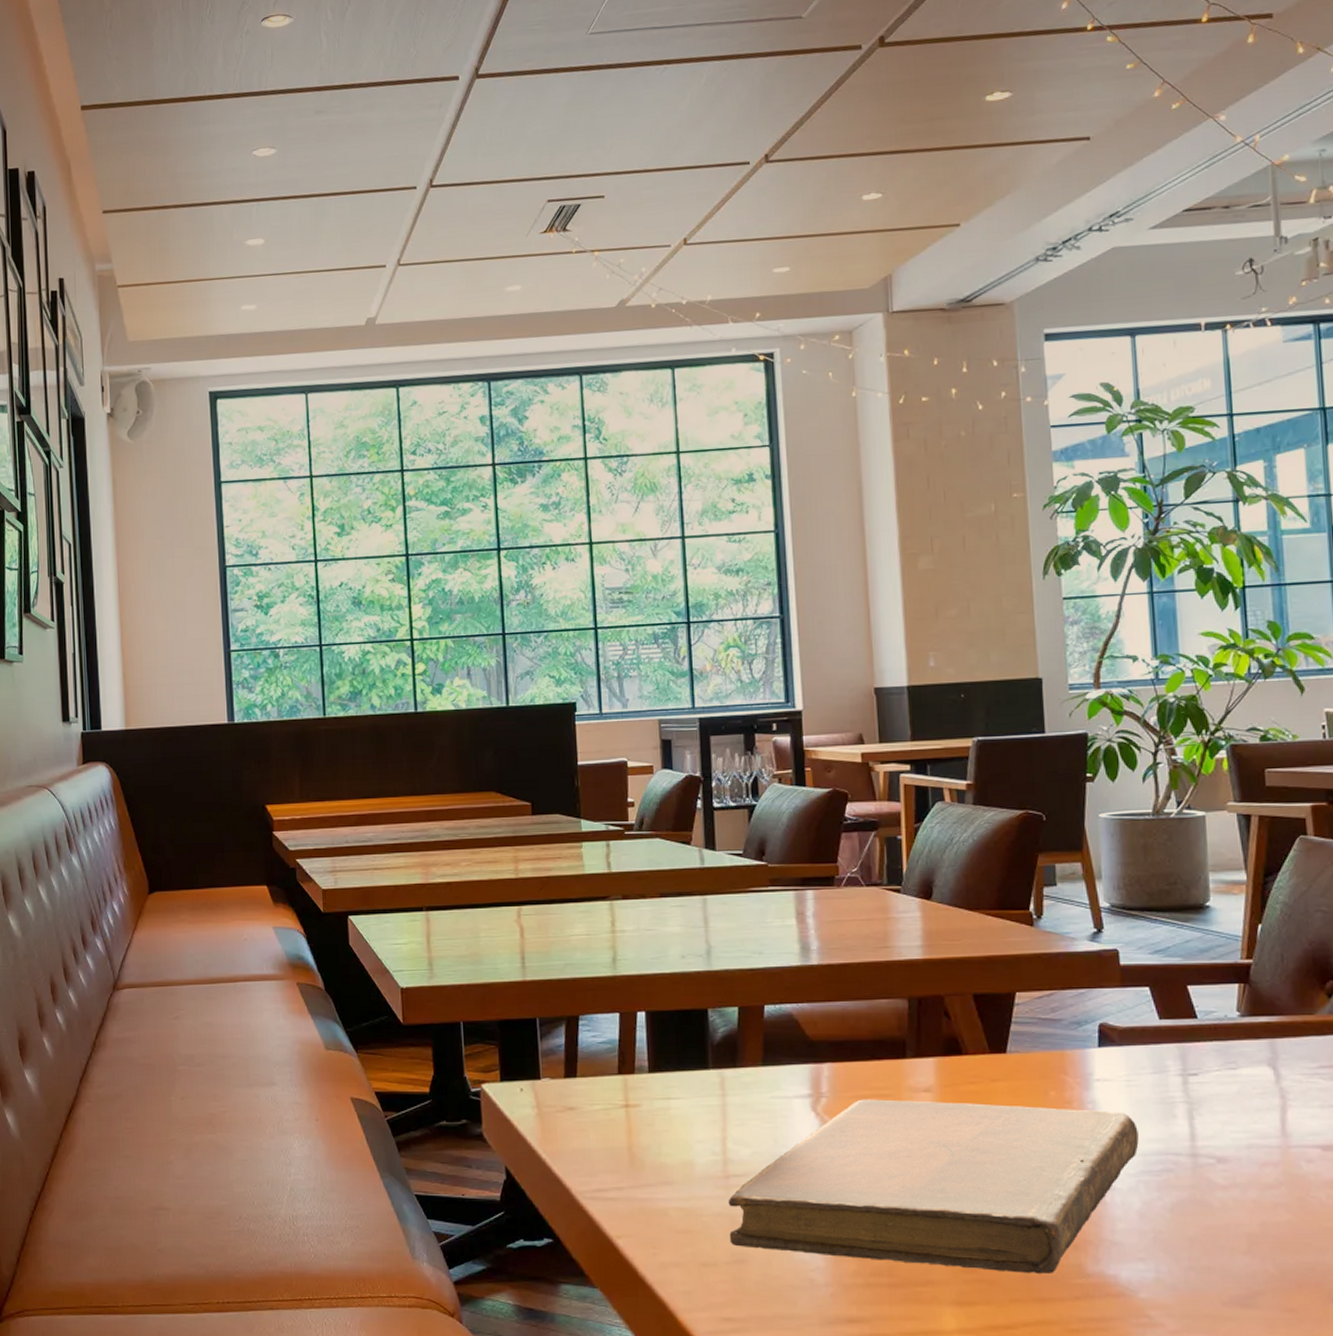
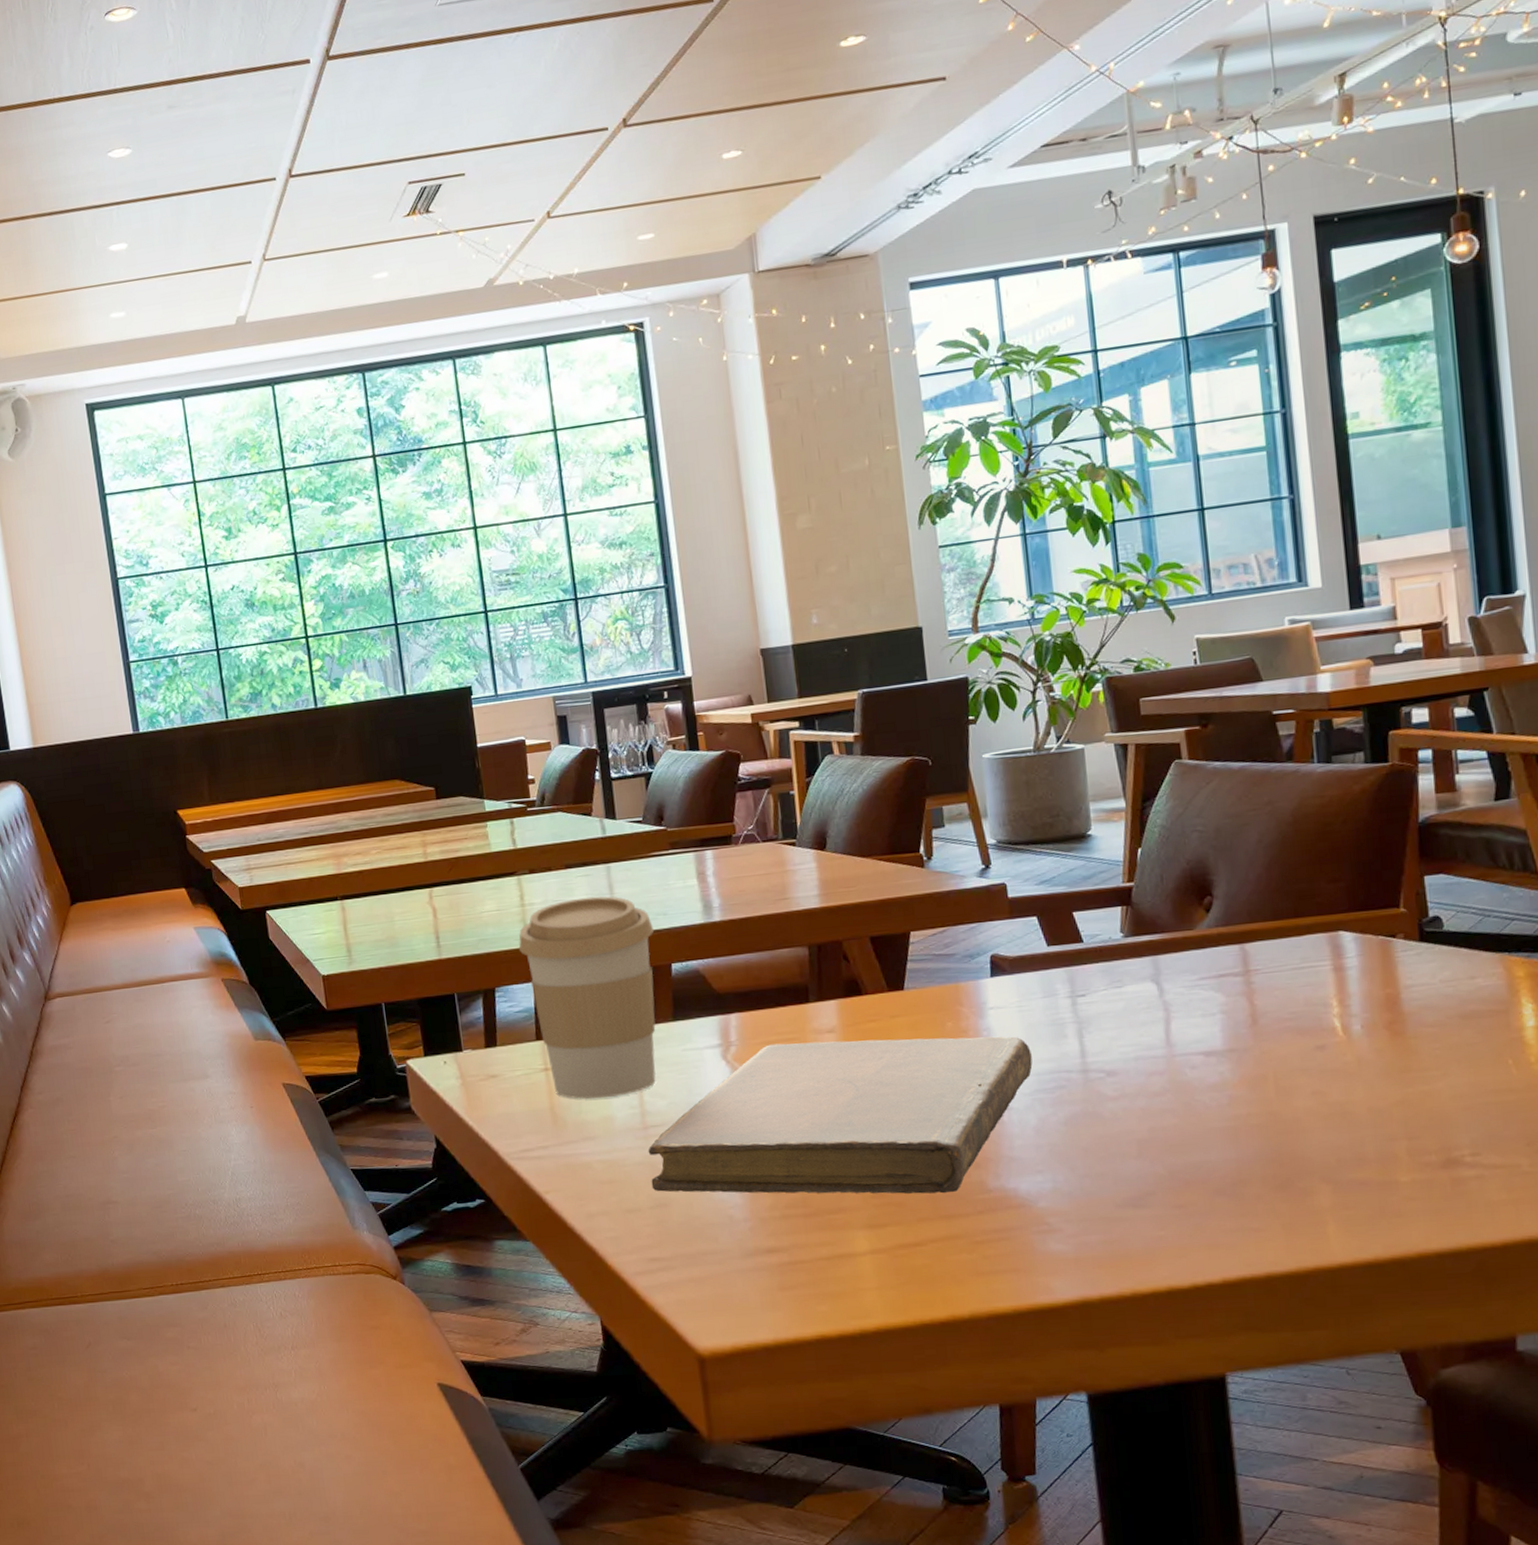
coffee cup: none [607,928,747,1142] -> present [519,896,656,1099]

